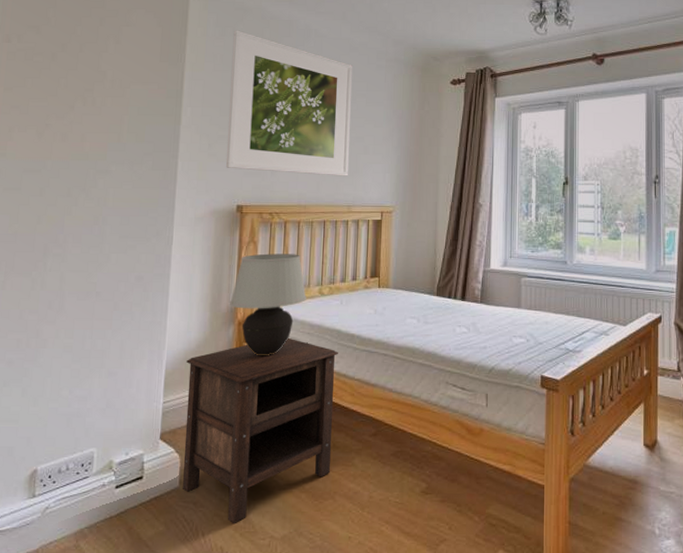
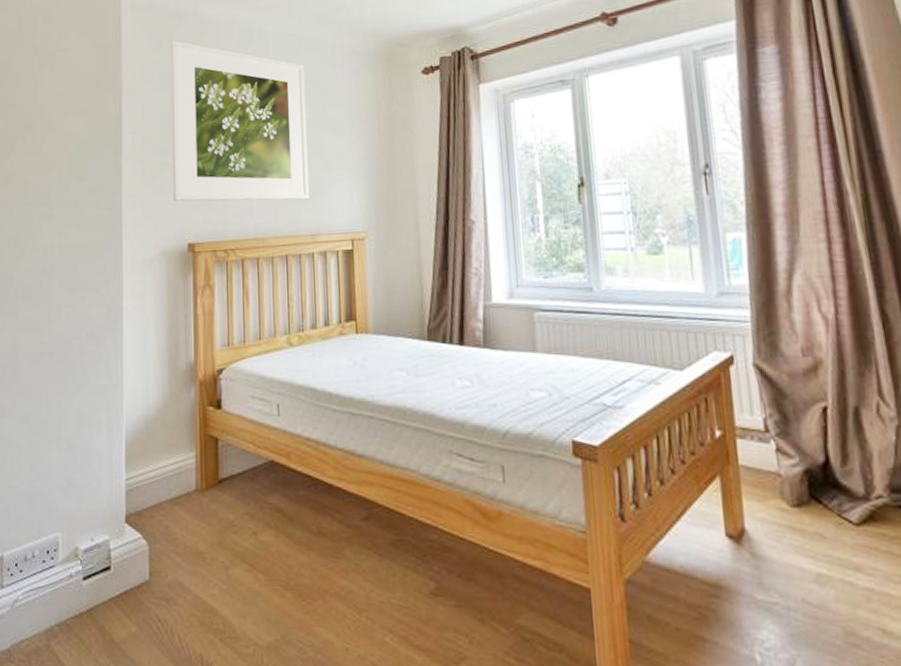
nightstand: present [182,337,338,523] -> none [147,399,318,626]
table lamp: present [230,253,307,356] -> none [189,297,273,423]

